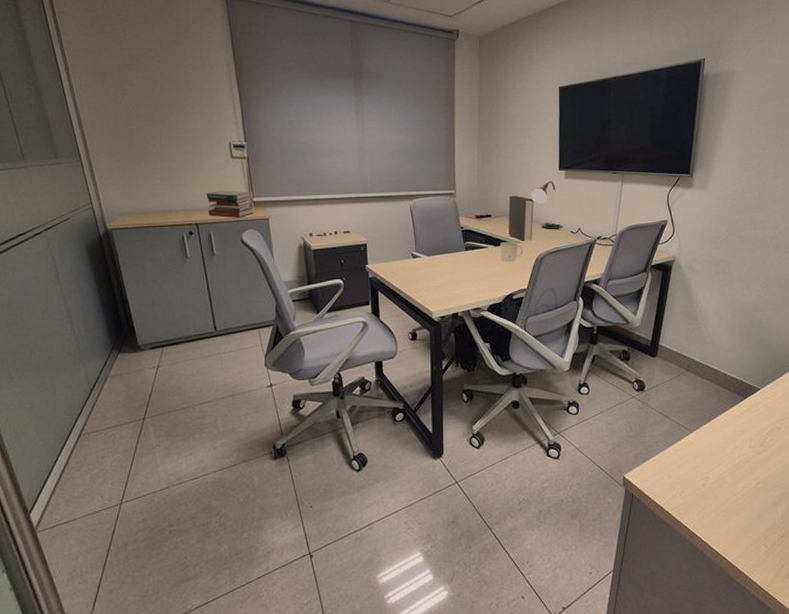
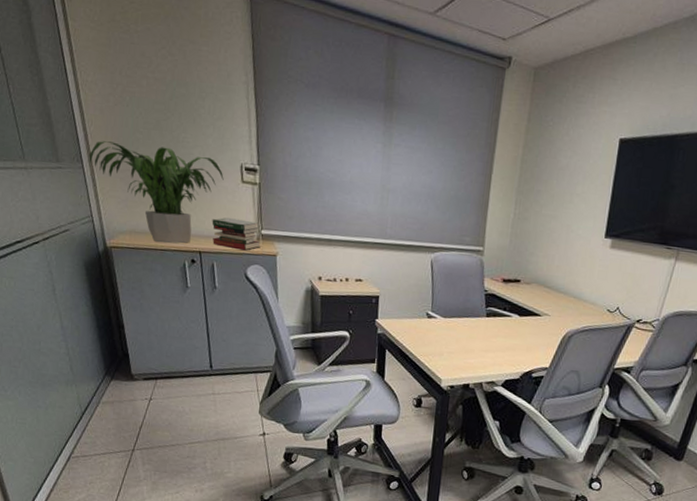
potted plant: none [86,135,214,220] -> present [89,141,224,244]
mug: present [499,241,523,263] -> none [523,312,551,337]
binder: present [508,196,534,242] -> none [536,261,571,315]
desk lamp: present [531,181,564,229] -> none [568,249,600,306]

